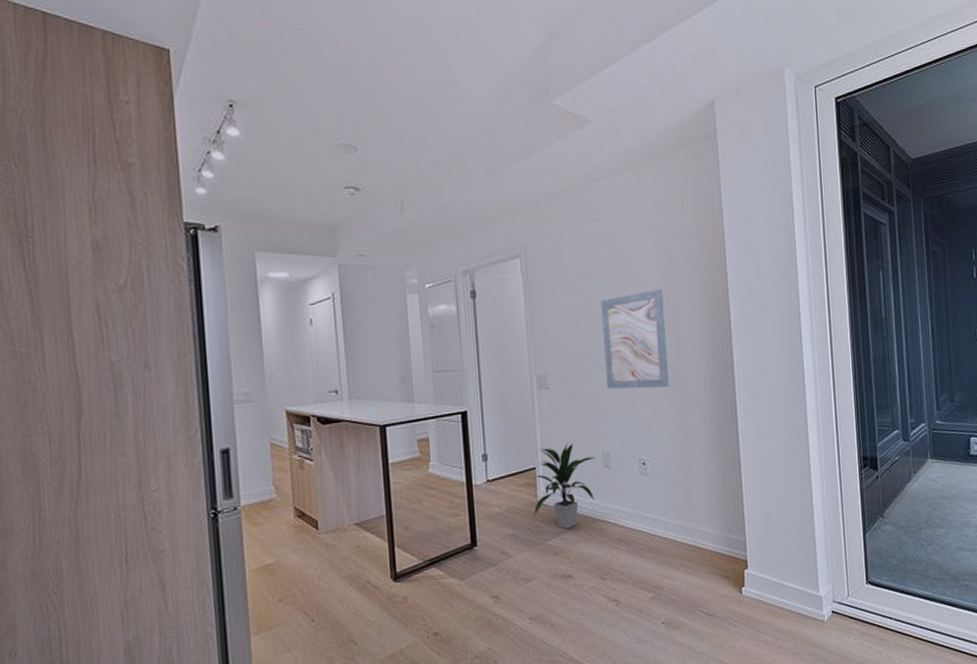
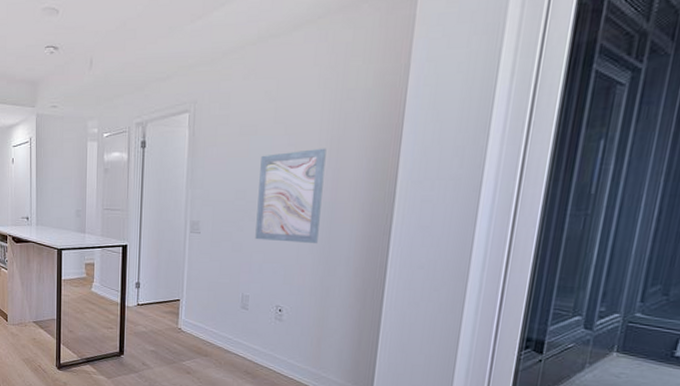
indoor plant: present [533,443,595,529] -> none [173,283,235,355]

